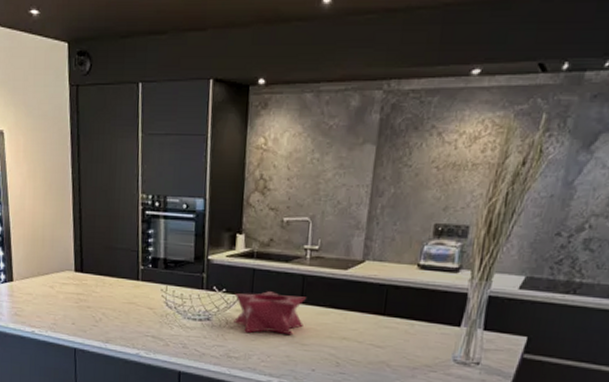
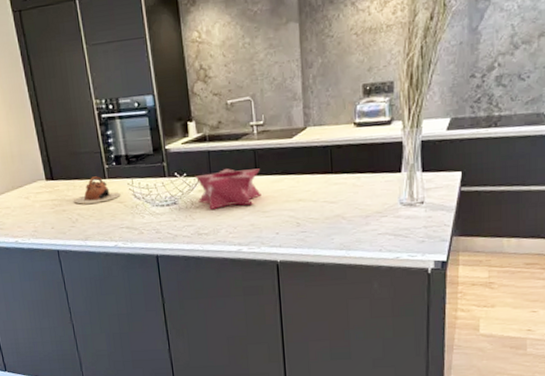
teapot: none [101,276,152,305] -> present [74,176,121,204]

